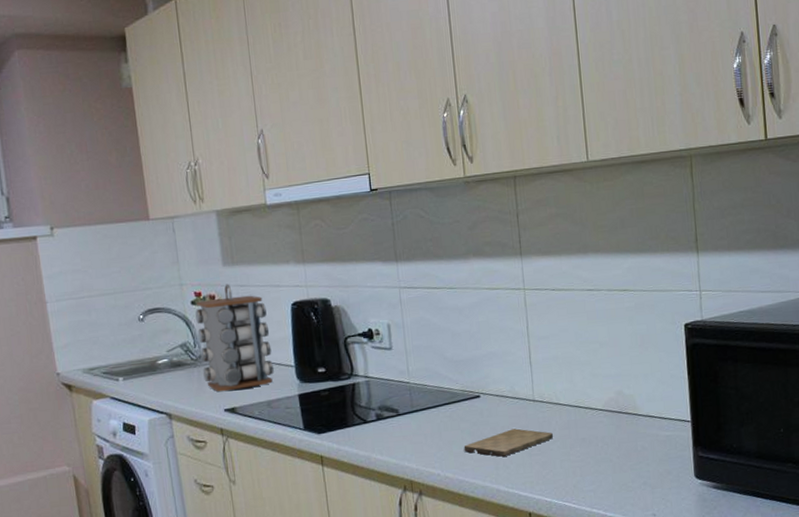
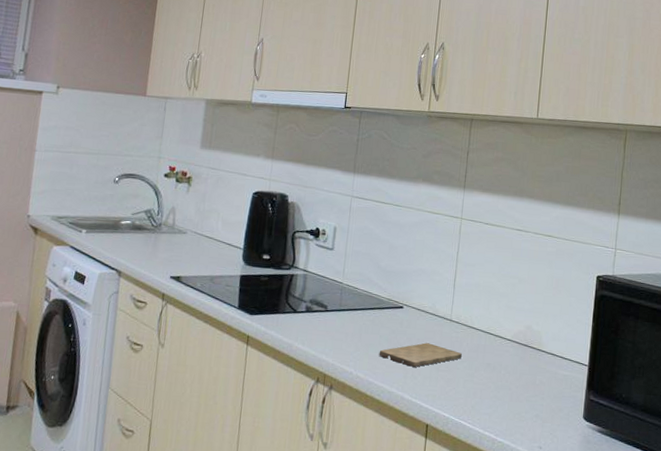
spice rack: present [195,284,274,392] -> none [159,164,230,262]

